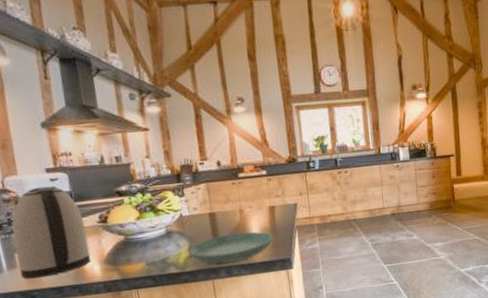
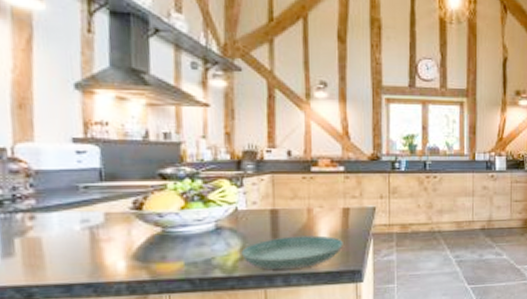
kettle: present [12,186,91,279] -> none [15,159,115,271]

